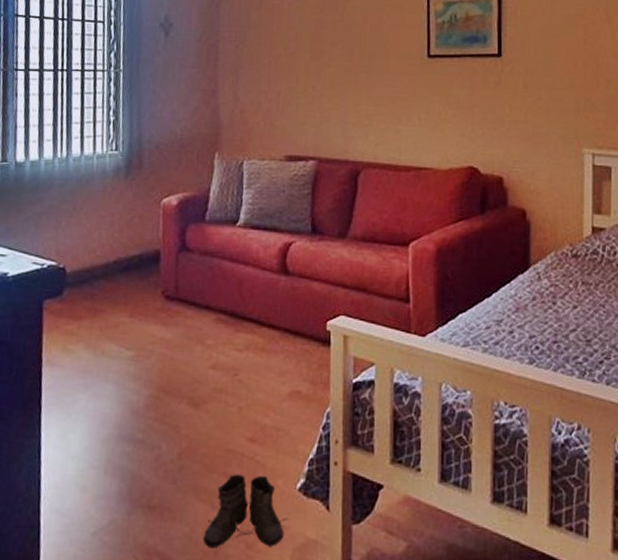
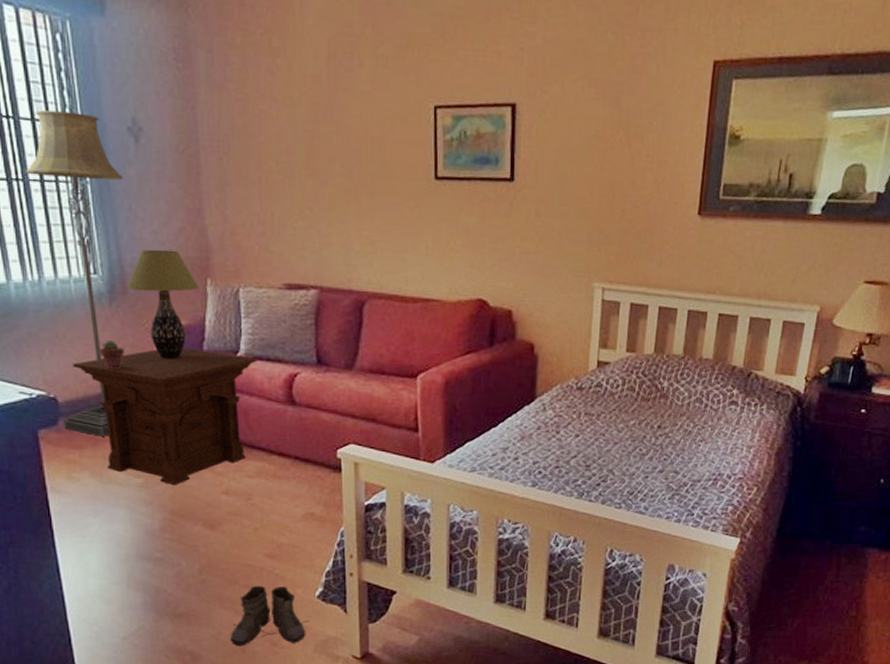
floor lamp: none [68,13,151,307] -> present [26,110,123,436]
side table: none [84,218,255,359] -> present [73,348,257,486]
potted succulent: none [111,212,134,240] -> present [100,341,125,370]
table lamp: none [143,127,208,230] -> present [127,249,199,360]

